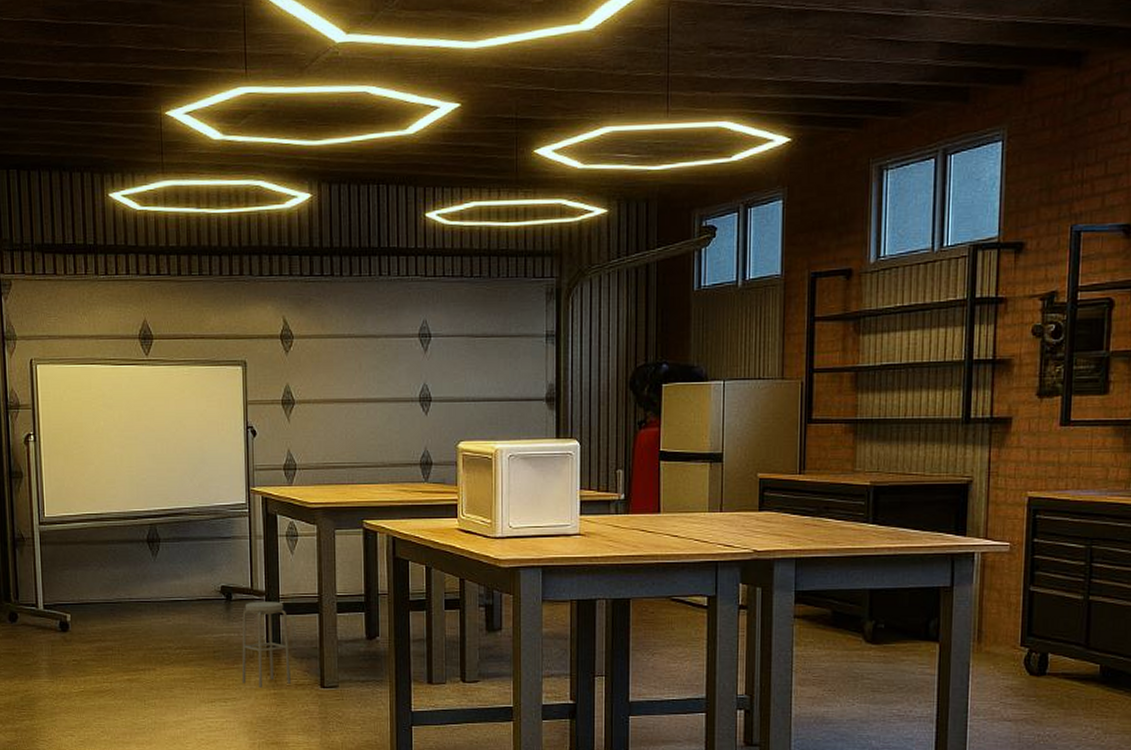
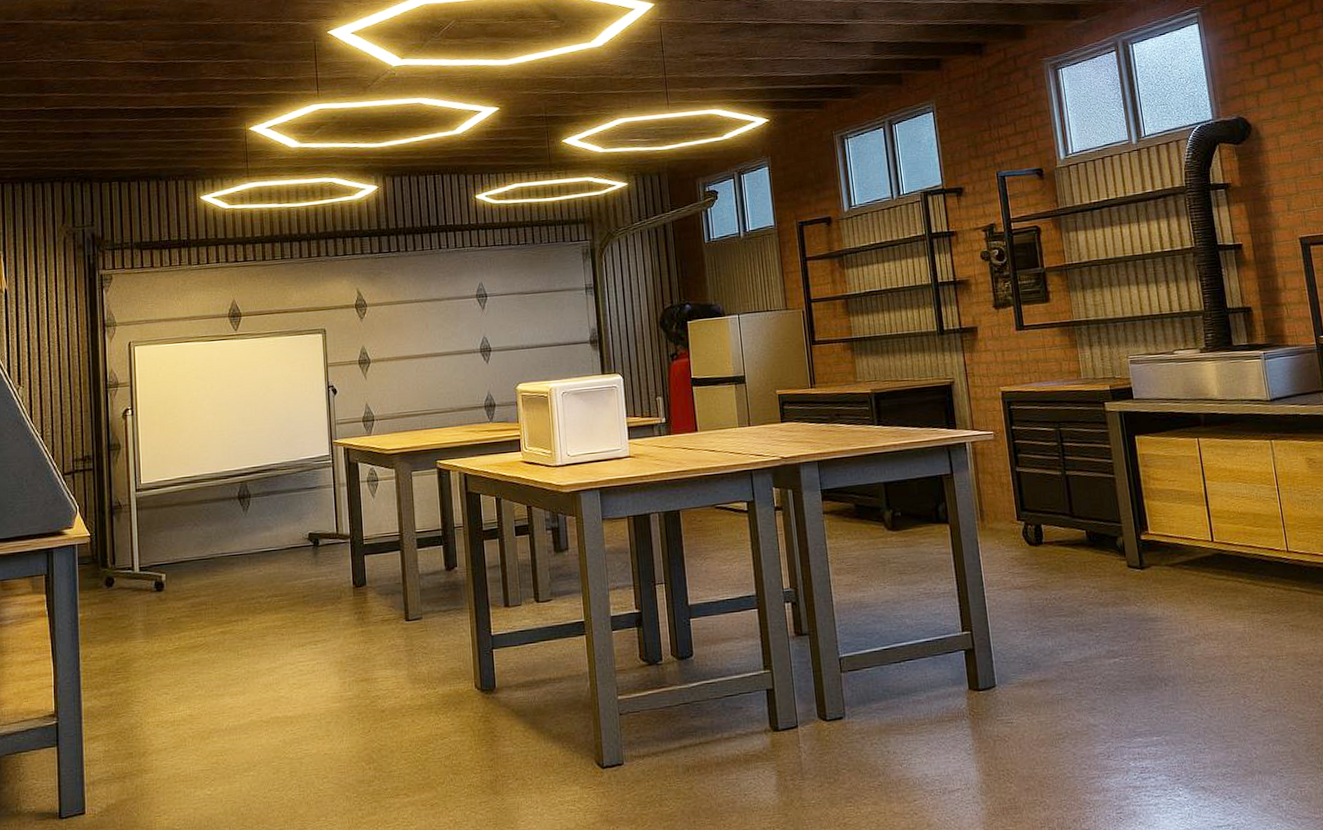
stool: present [241,601,291,687] -> none [329,543,377,627]

